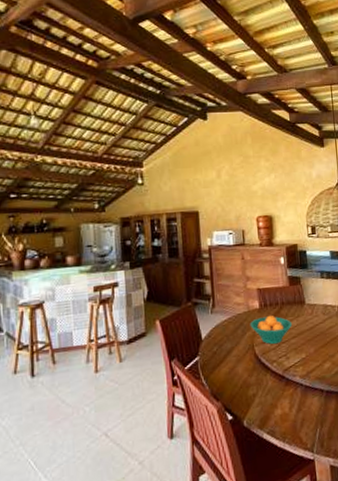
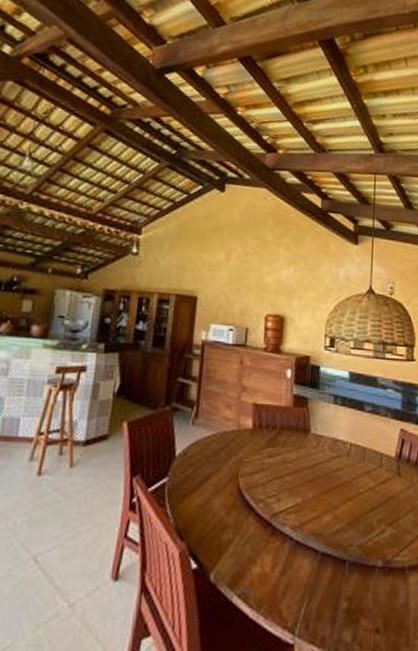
fruit bowl: present [250,315,293,344] -> none [237,439,291,478]

